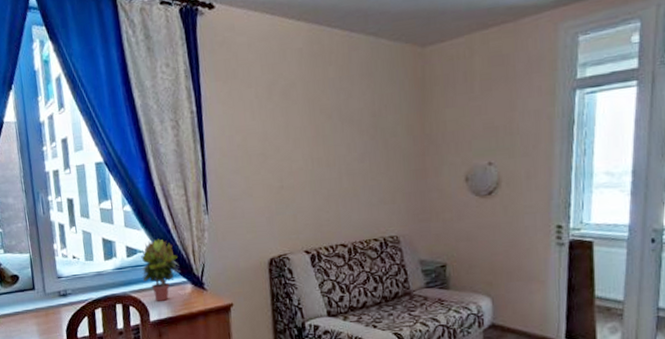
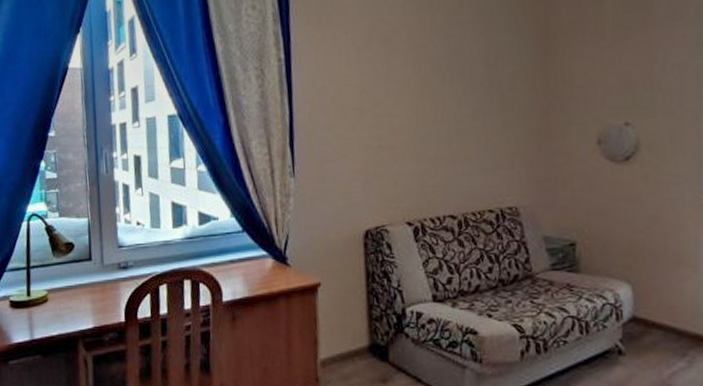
potted plant: present [140,238,180,301] -> none [213,204,260,278]

